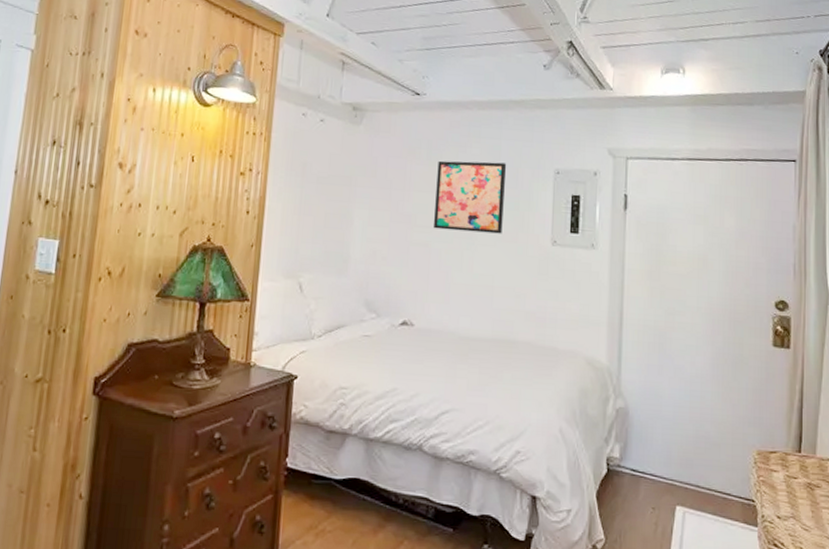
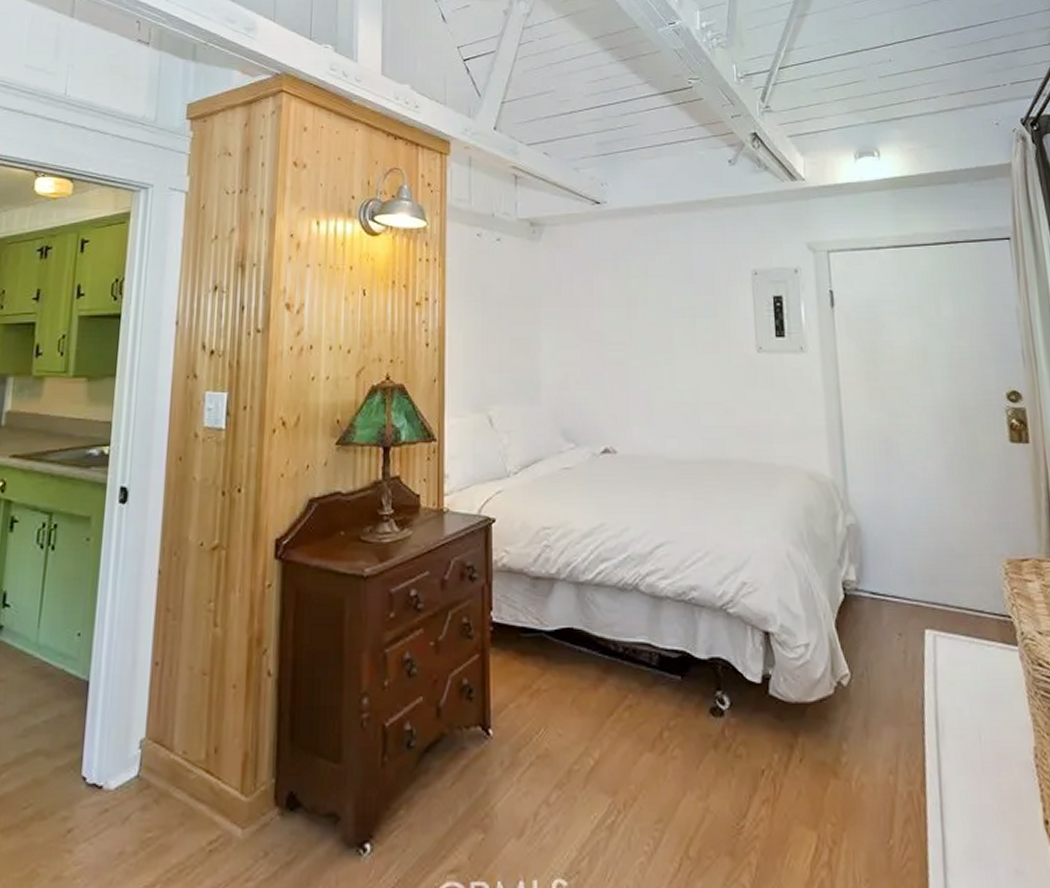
wall art: present [434,160,507,234] -> none [626,268,702,345]

